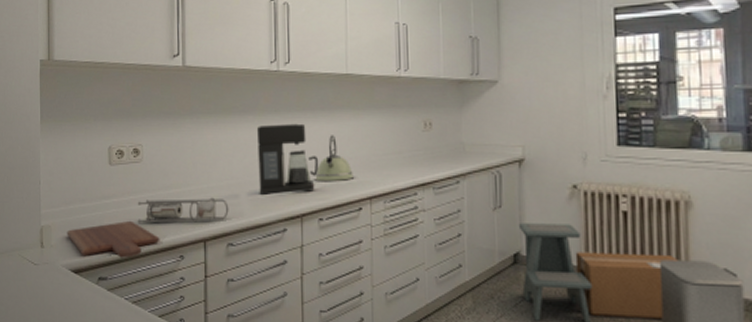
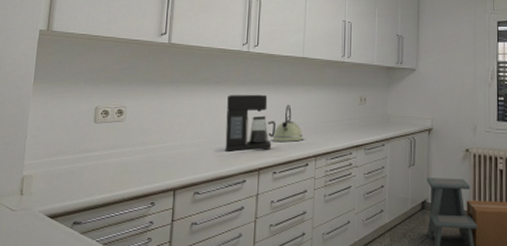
cutting board: present [67,220,160,258] -> none [47,171,135,205]
paper towel holder: present [137,197,229,223] -> none [115,153,198,174]

